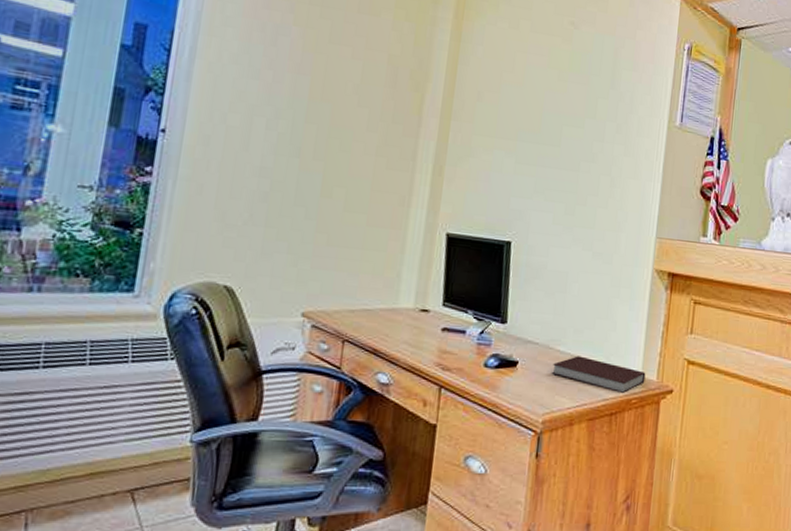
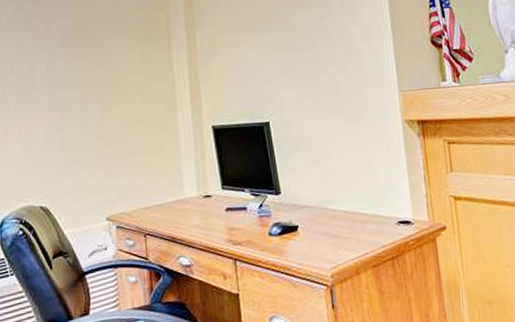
notebook: present [552,356,646,393] -> none [330,210,418,238]

